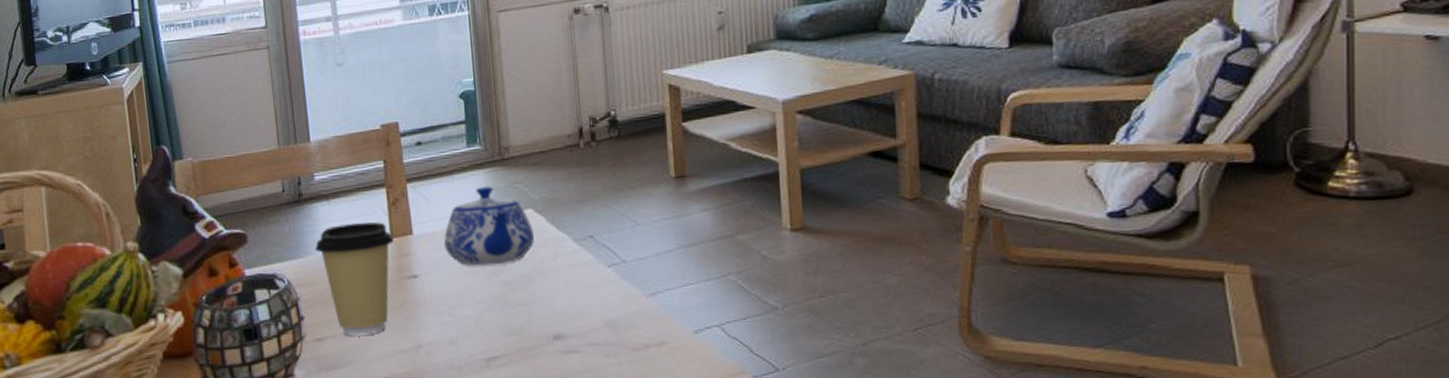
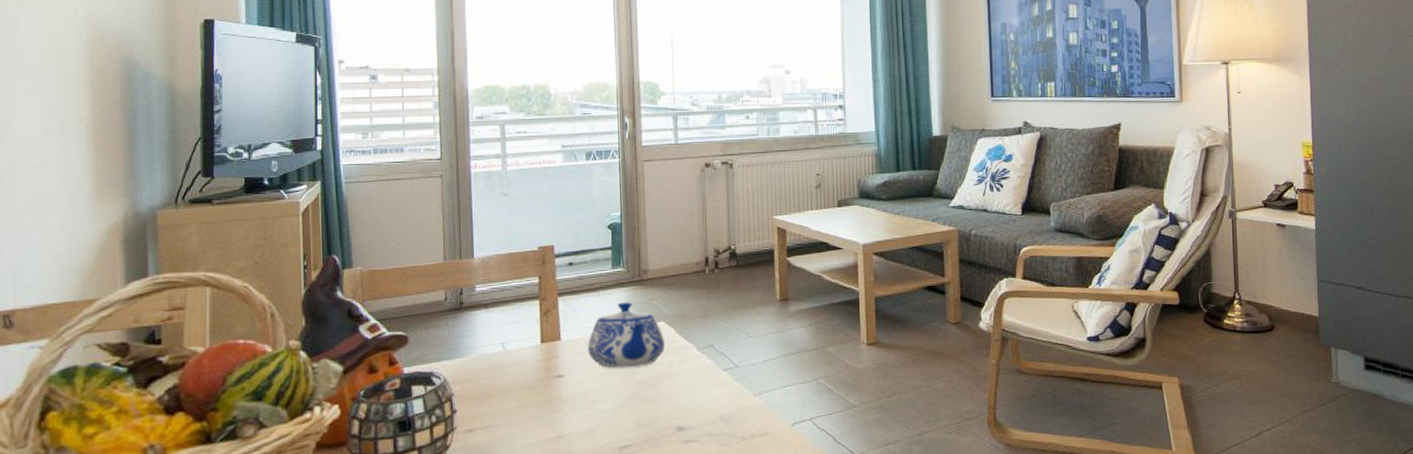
coffee cup: present [314,222,394,336] -> none [471,328,543,427]

